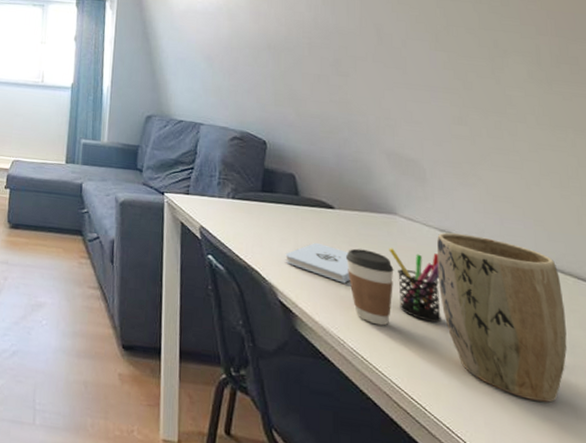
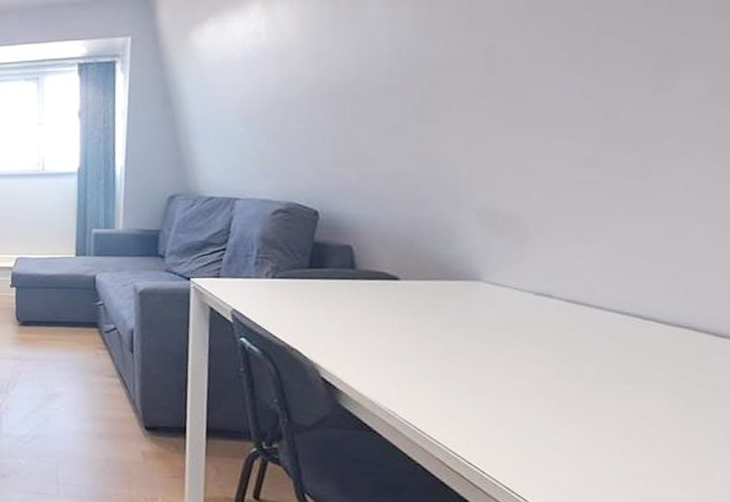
notepad: present [285,243,350,283] -> none [332,318,412,357]
coffee cup: present [345,248,394,326] -> none [407,320,468,397]
pen holder: present [389,248,441,323] -> none [464,317,529,391]
plant pot: present [437,232,567,403] -> none [522,295,690,462]

